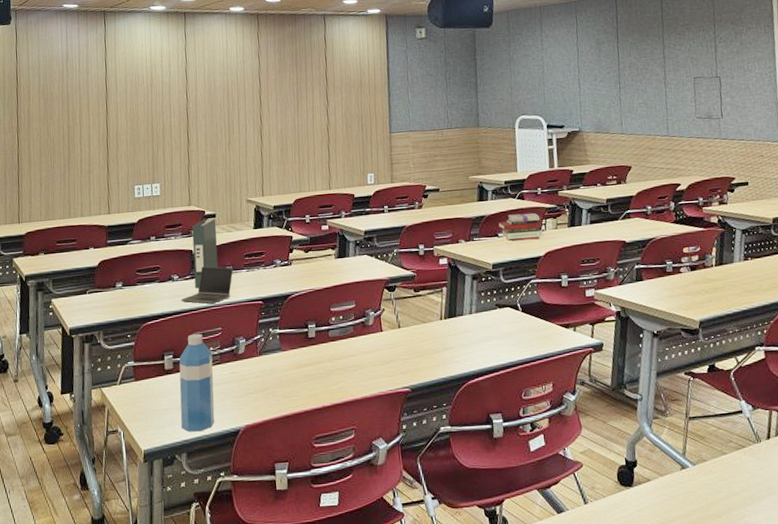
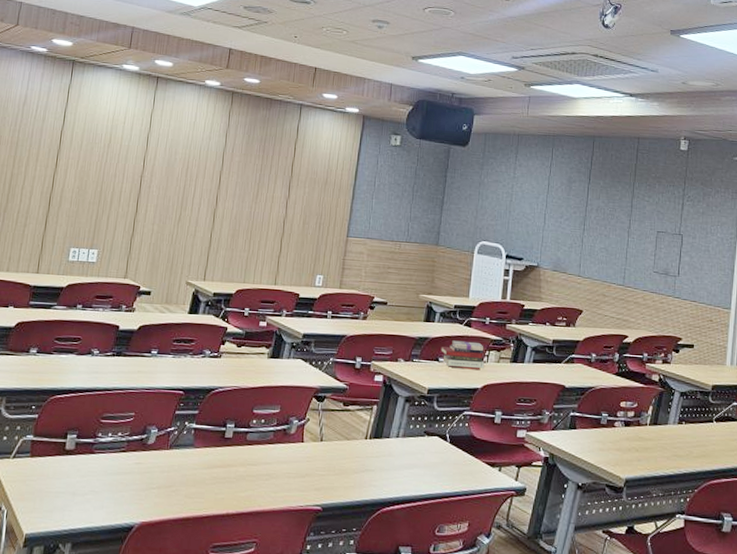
water bottle: present [179,333,215,432] -> none [71,415,120,522]
laptop computer: present [181,266,234,304] -> none [97,345,159,386]
binder: present [191,219,219,289] -> none [115,295,150,368]

